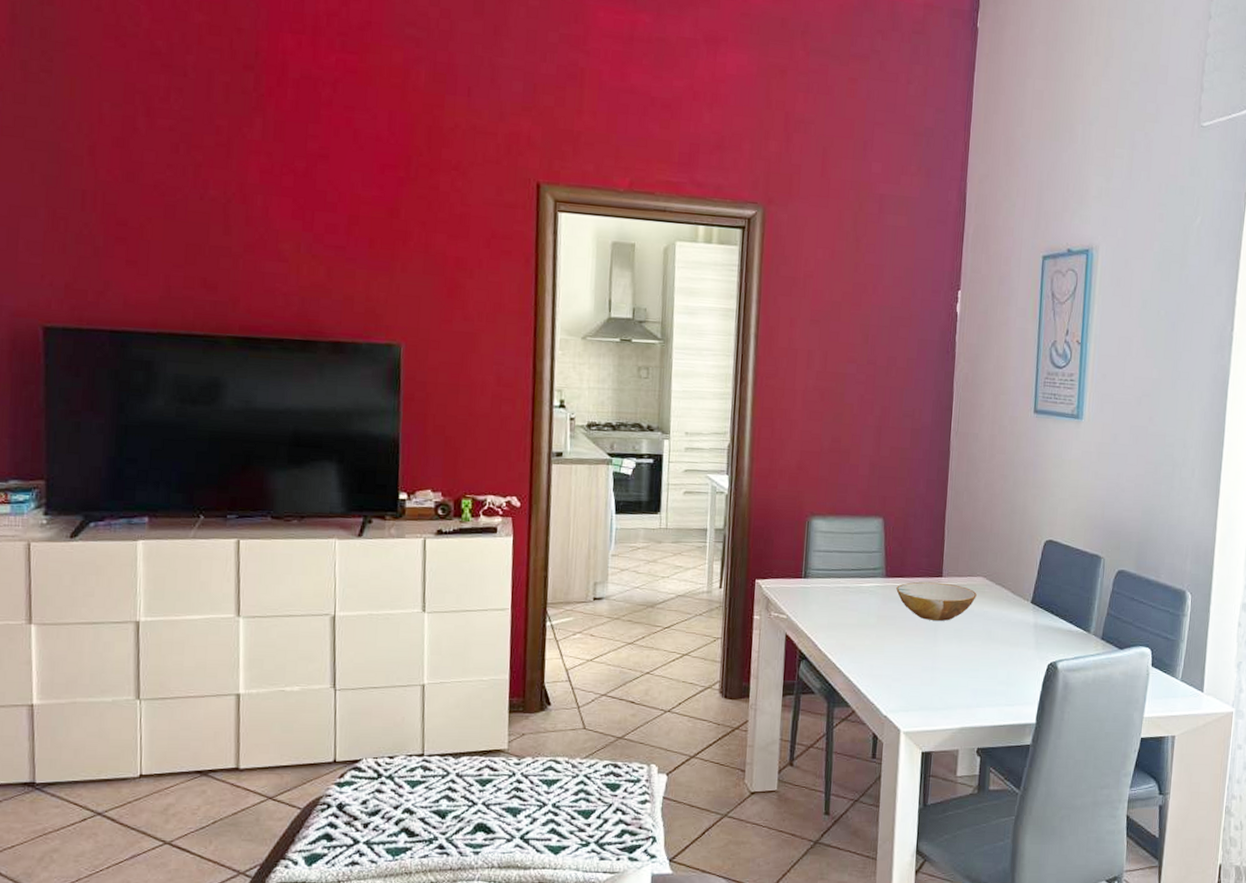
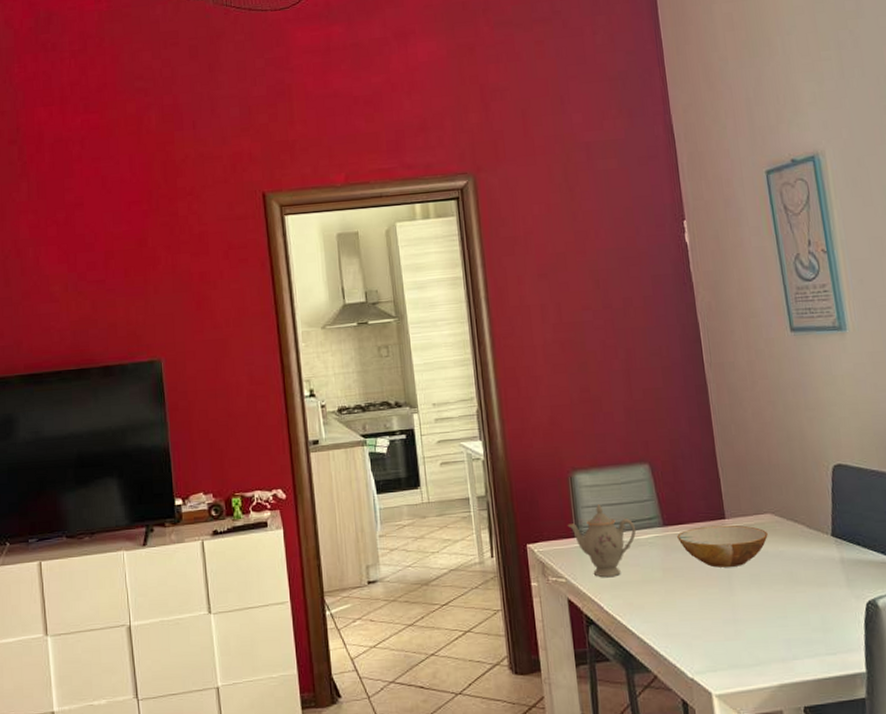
teapot: none [797,550,861,619] -> present [567,504,637,578]

